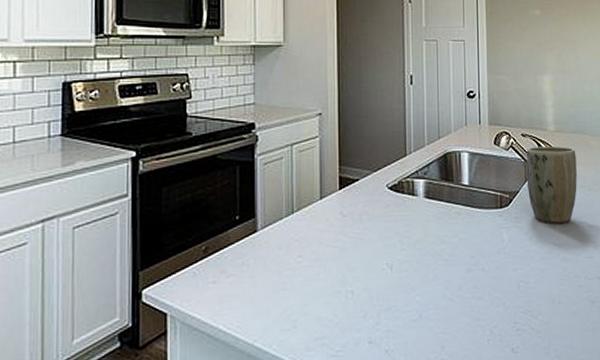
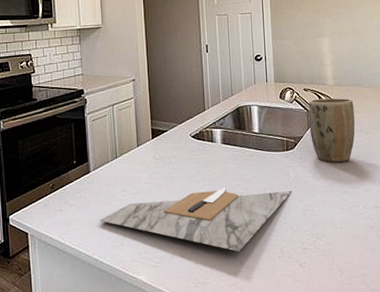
cutting board: none [267,253,505,334] -> present [100,188,292,251]

